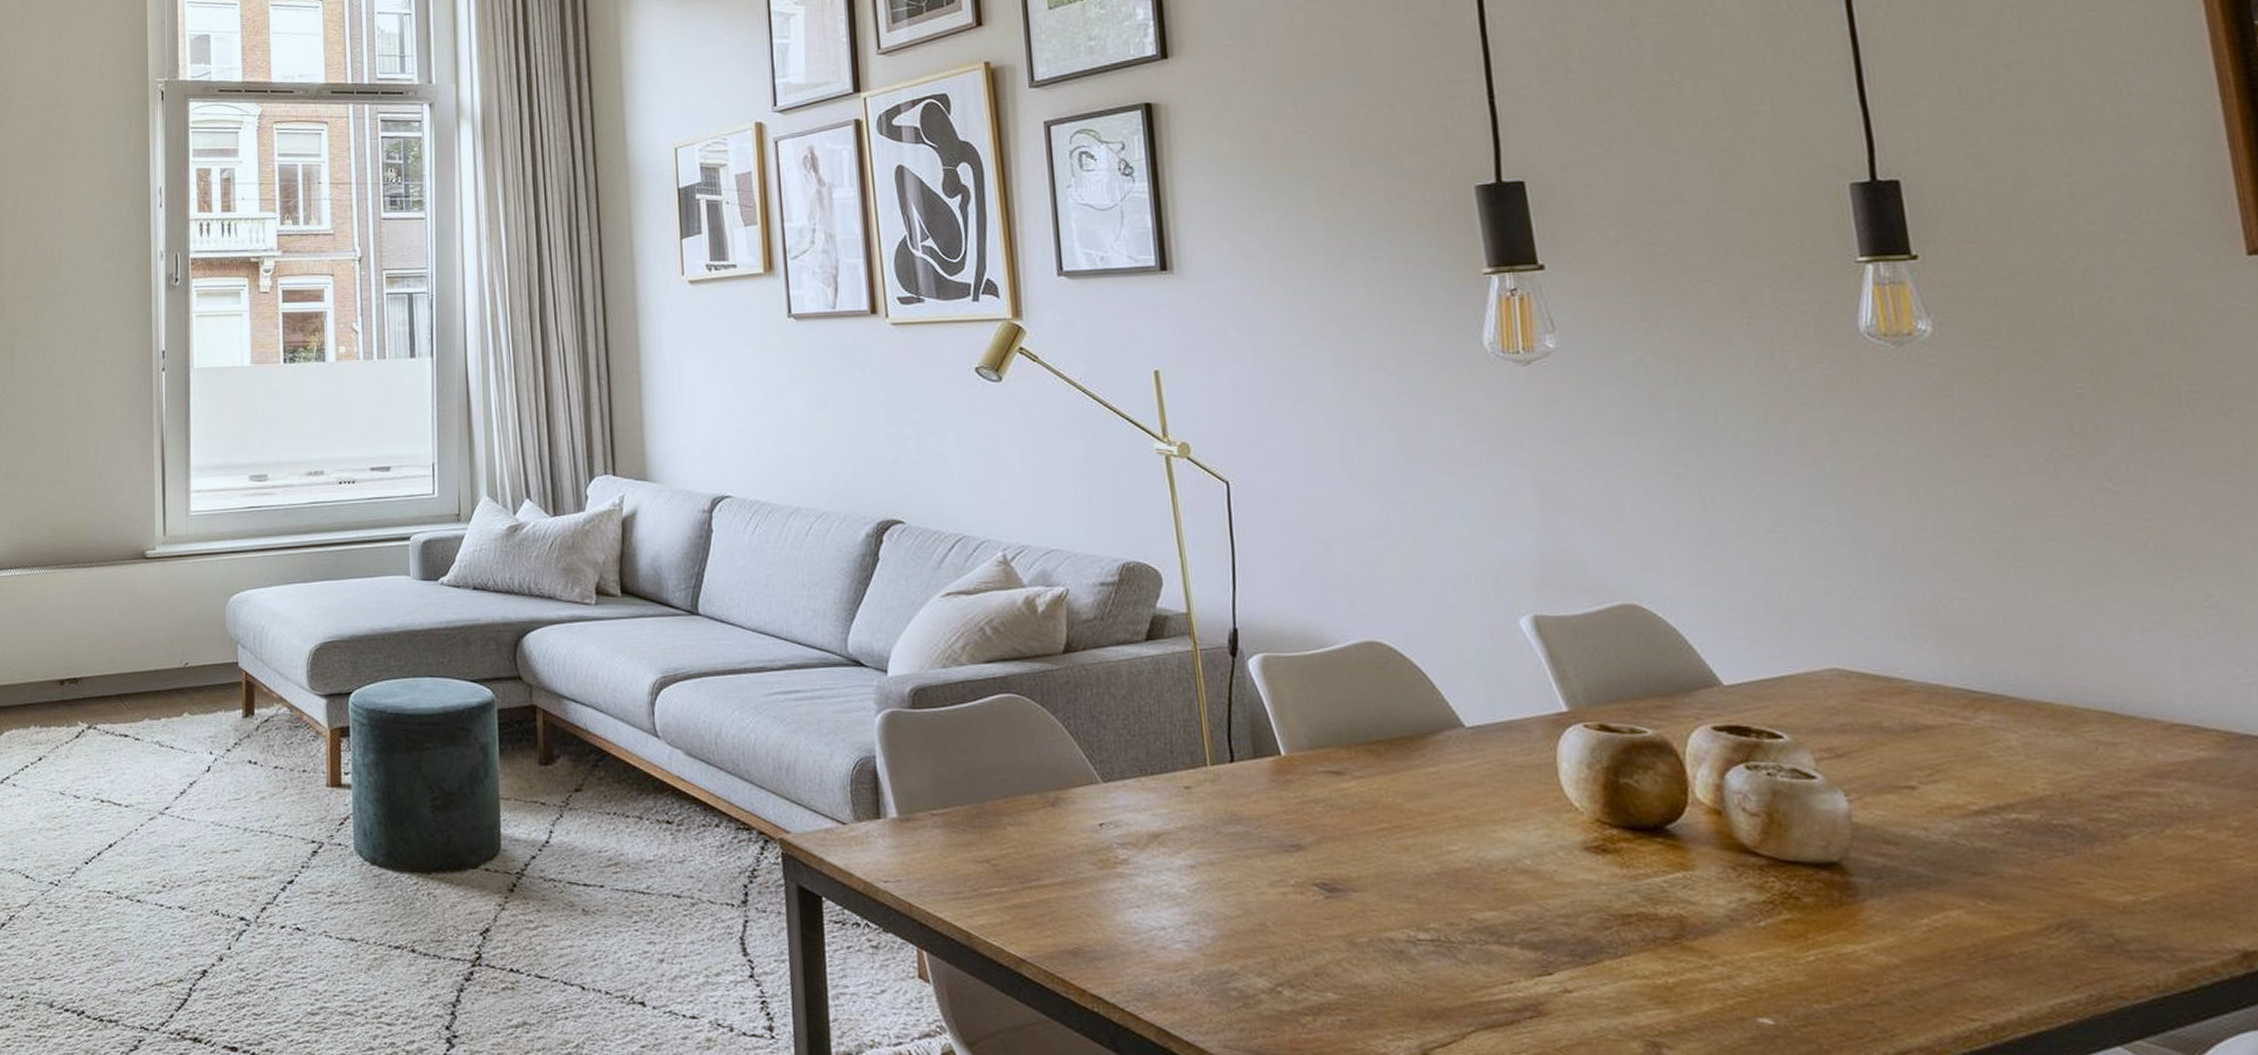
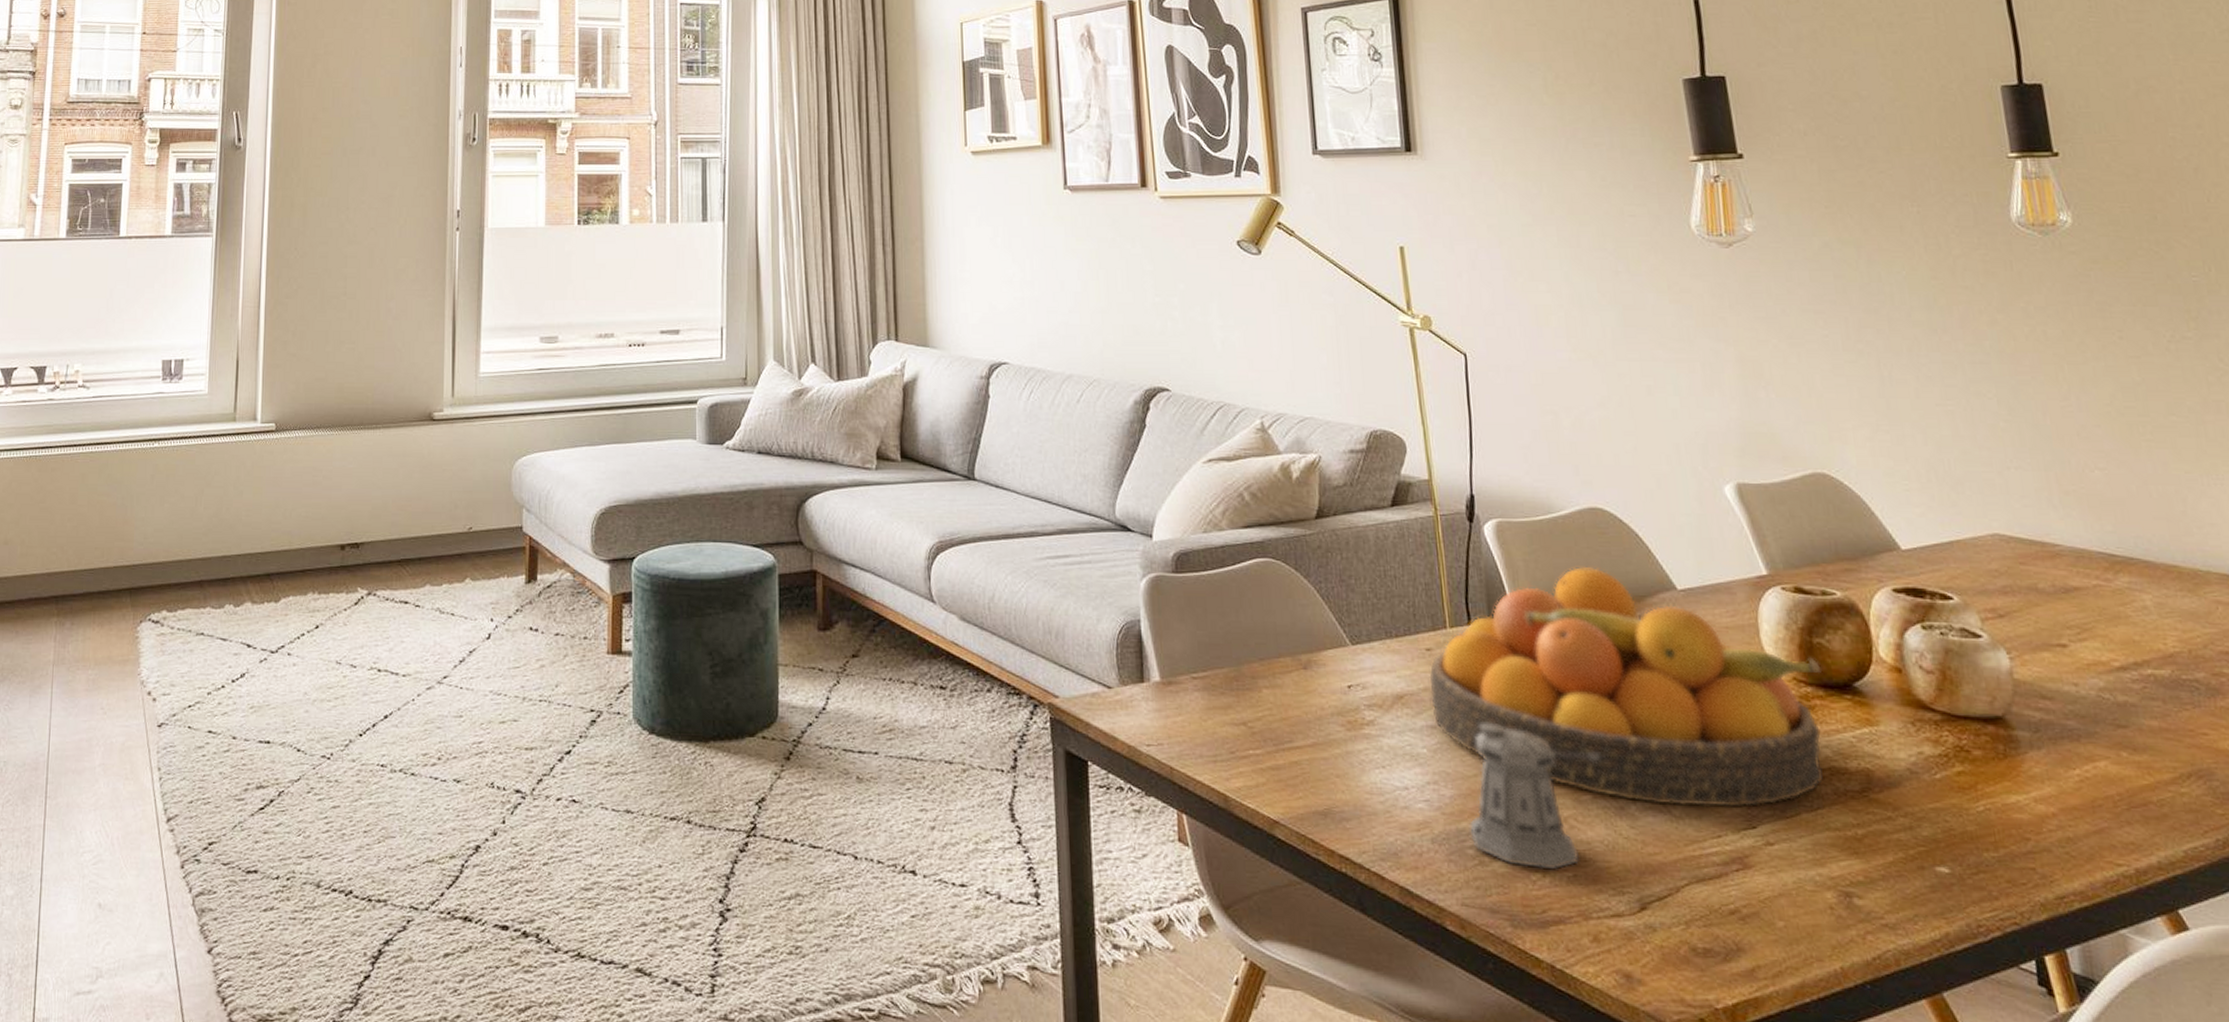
fruit bowl: none [1188,703,1630,953] -> present [1429,567,1823,808]
pepper shaker: none [1232,863,1387,1014] -> present [1469,723,1609,870]

